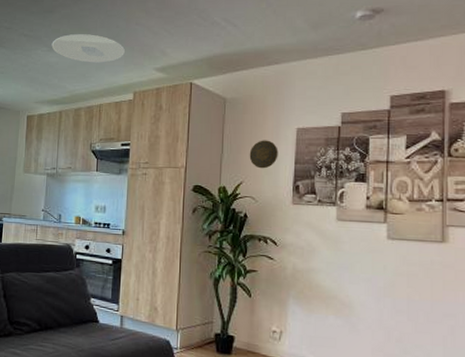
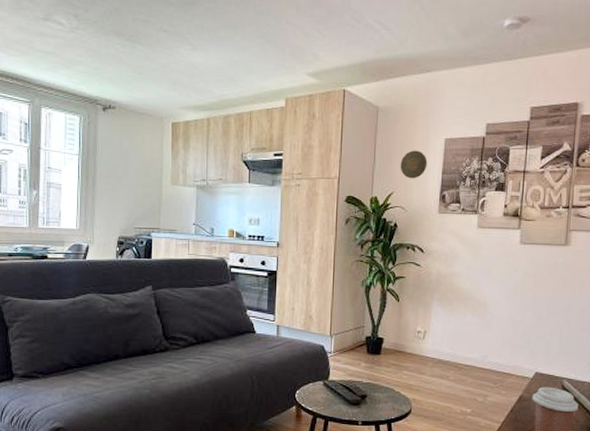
ceiling light: present [51,34,125,63] -> none [195,31,275,66]

